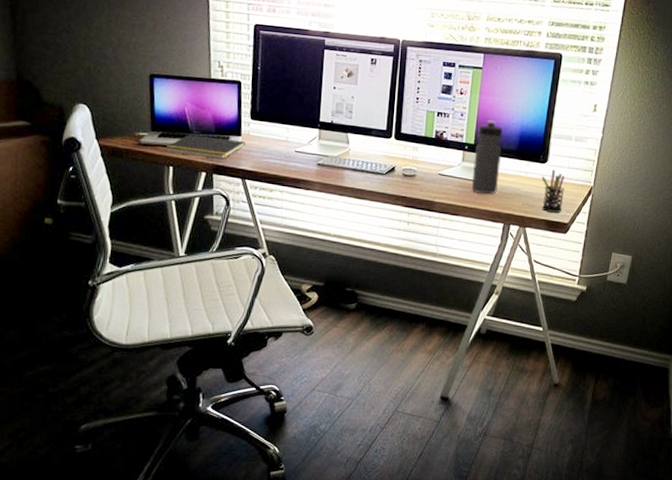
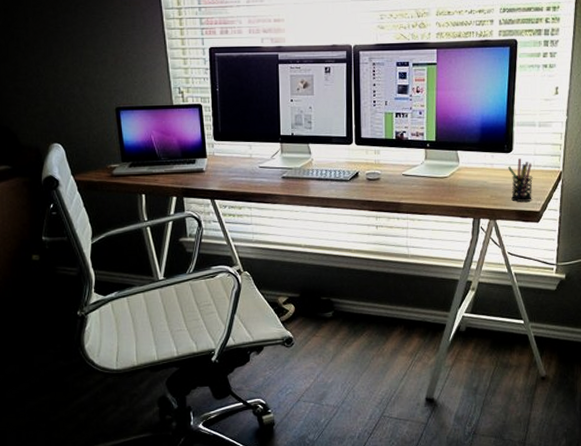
notepad: present [164,135,245,160] -> none [135,161,211,183]
water bottle: present [471,120,503,194] -> none [436,115,464,190]

